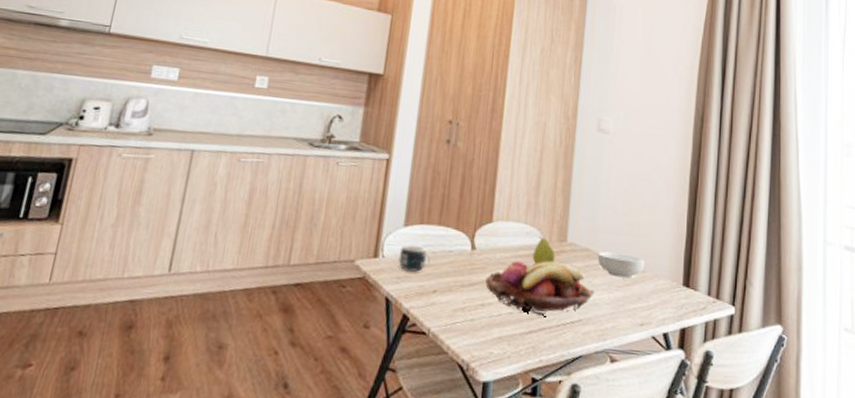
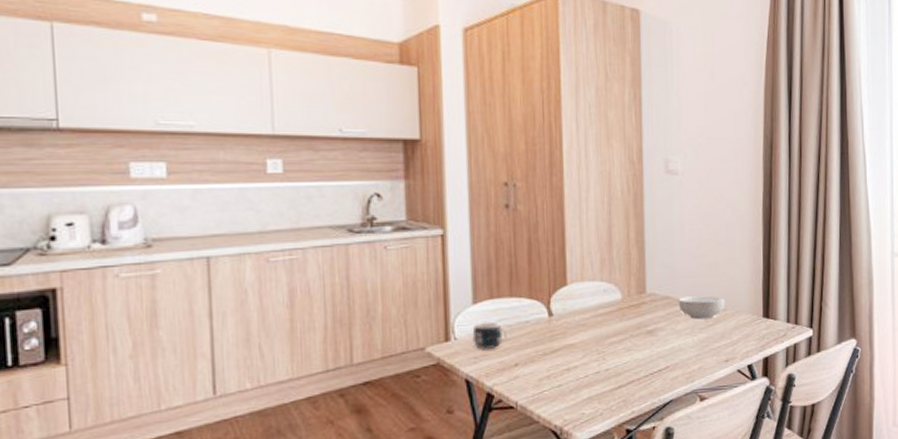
fruit basket: present [485,261,595,316] -> none [568,314,679,370]
fruit: present [532,236,556,264] -> none [612,292,636,320]

